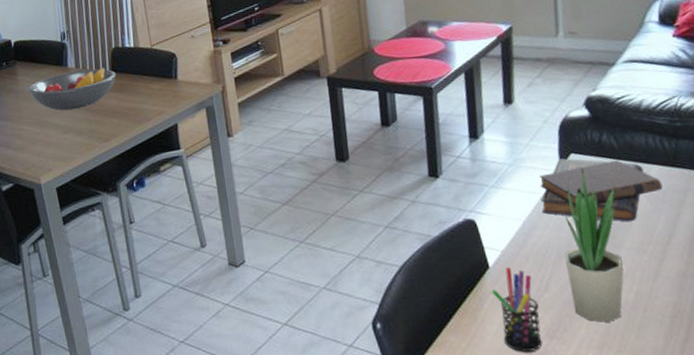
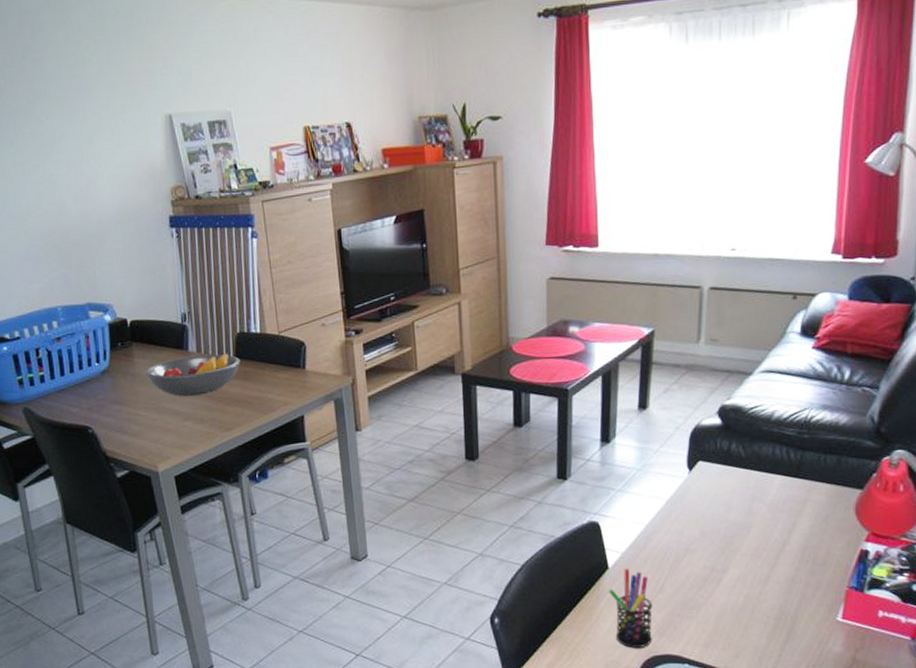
diary: present [540,158,663,222] -> none [665,465,783,529]
potted plant: present [565,166,625,322] -> none [683,474,739,622]

